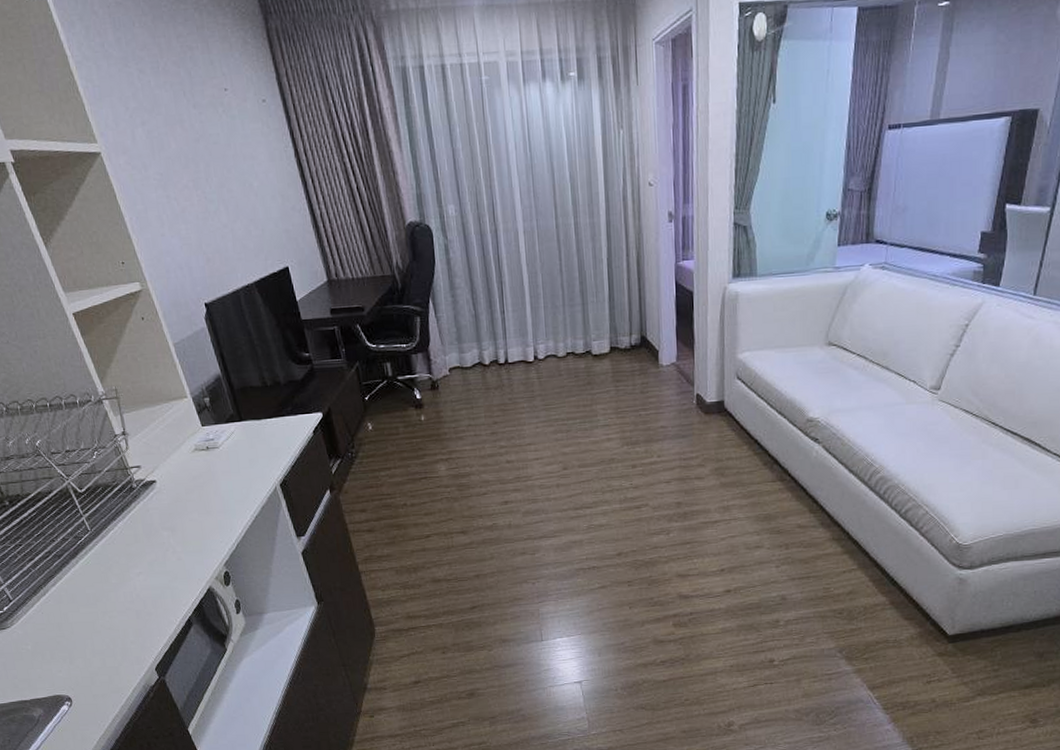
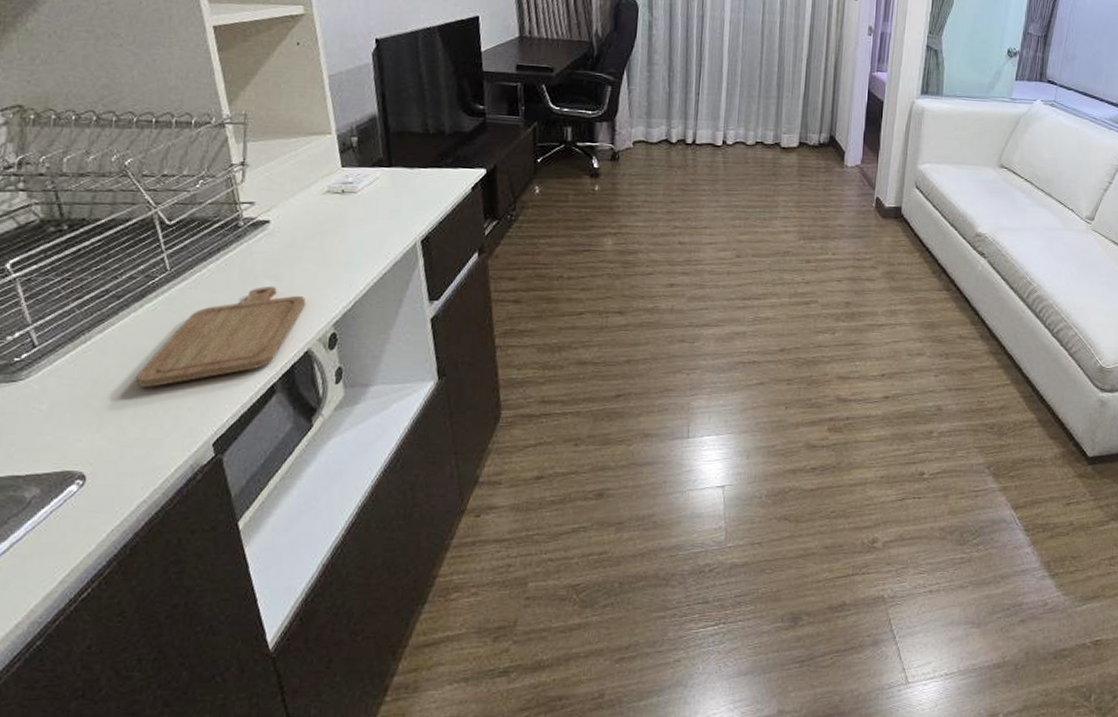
chopping board: none [87,536,200,627] -> present [135,285,307,387]

